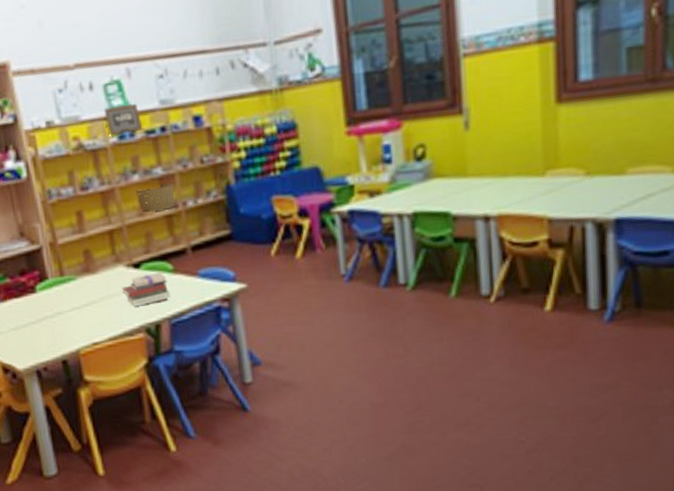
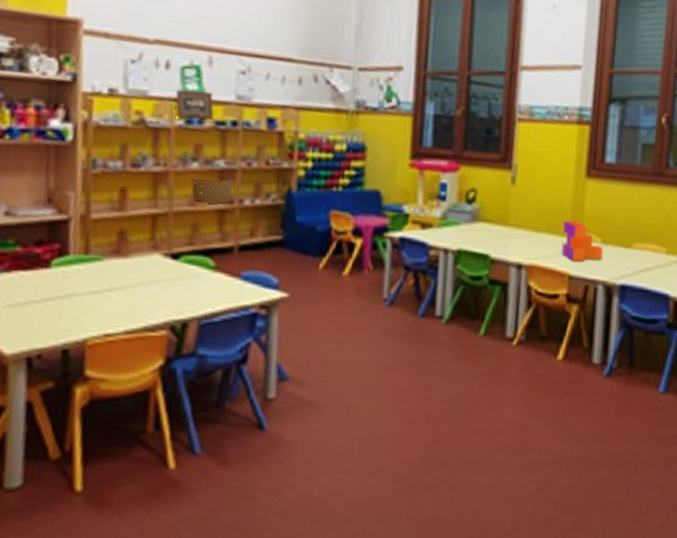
books: present [121,272,171,307] -> none [152,267,207,301]
toy blocks: none [534,156,588,203] -> present [561,220,603,263]

